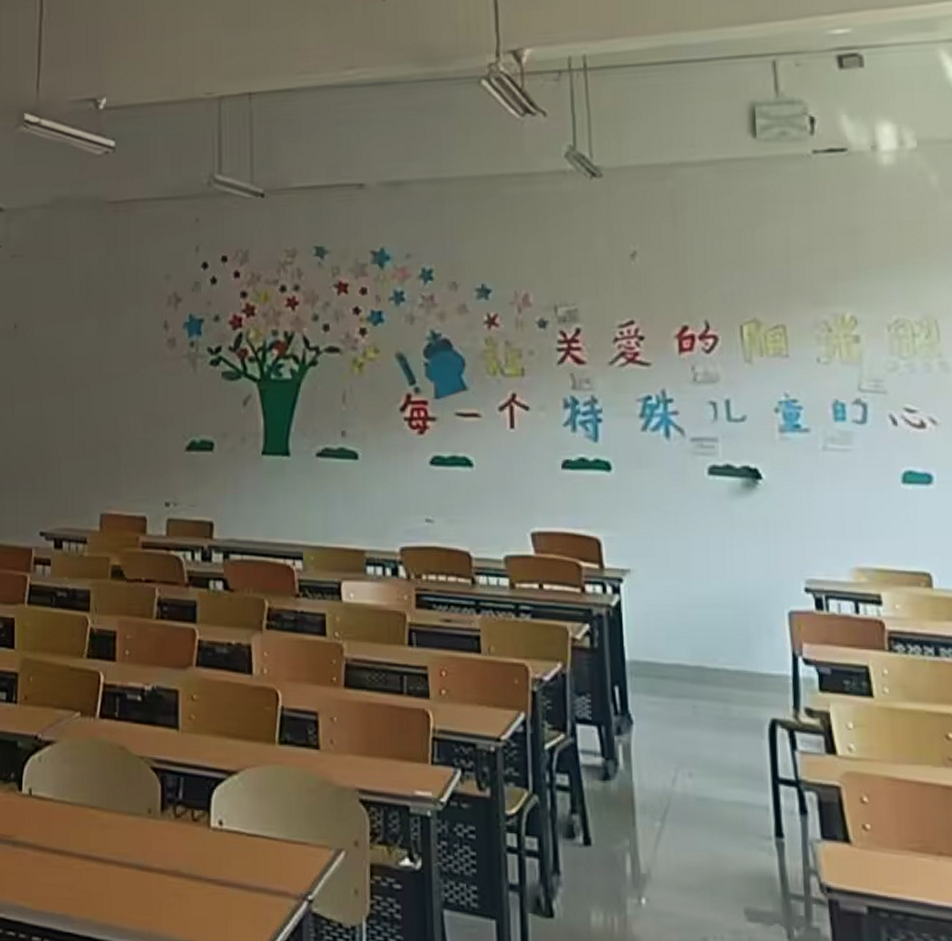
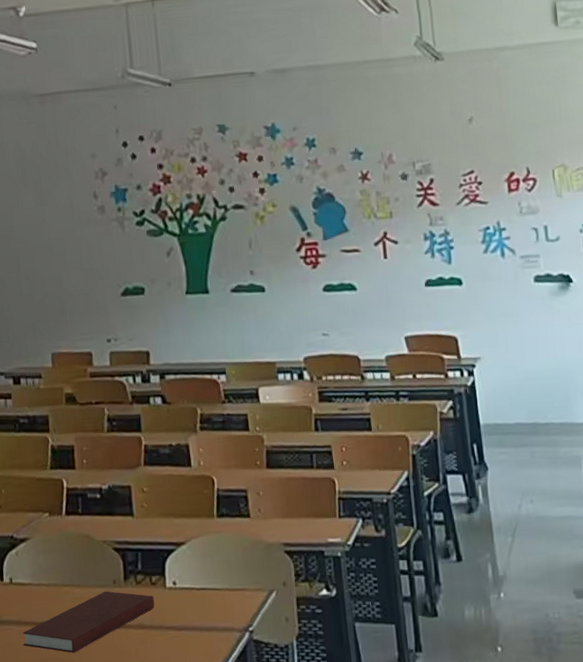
notebook: none [36,821,194,895] -> present [22,591,154,653]

